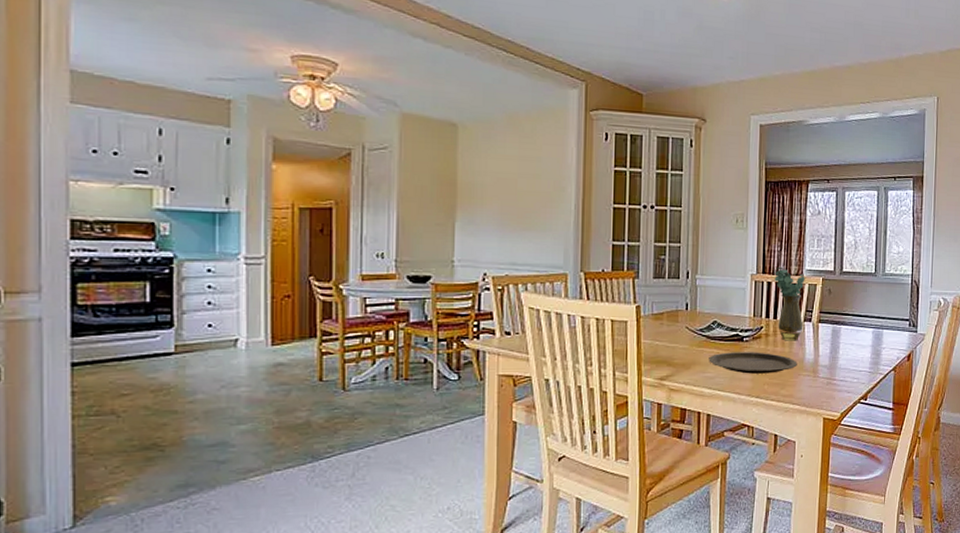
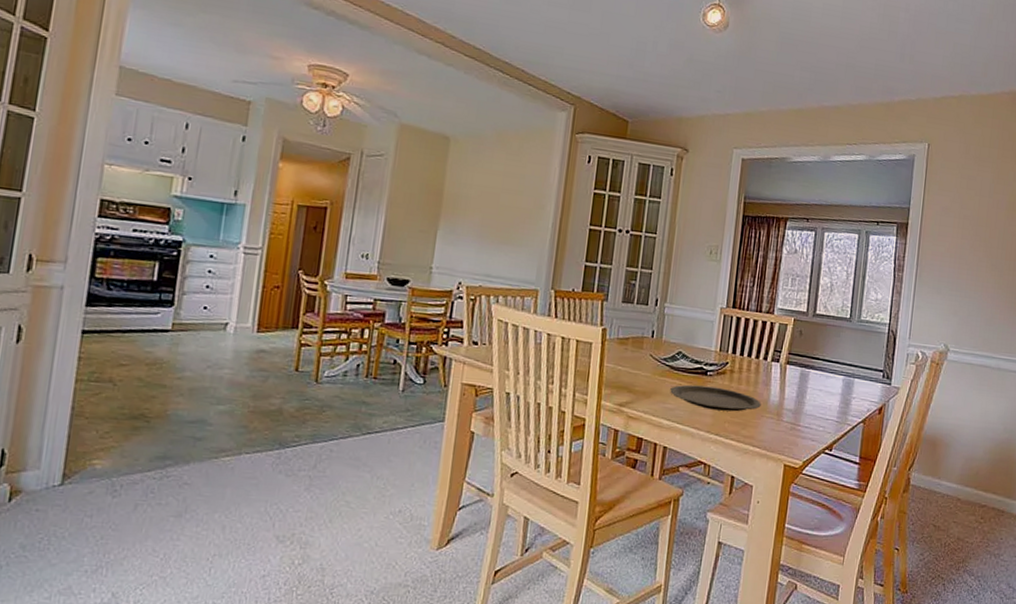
vase: present [773,265,805,341] -> none [743,300,777,381]

